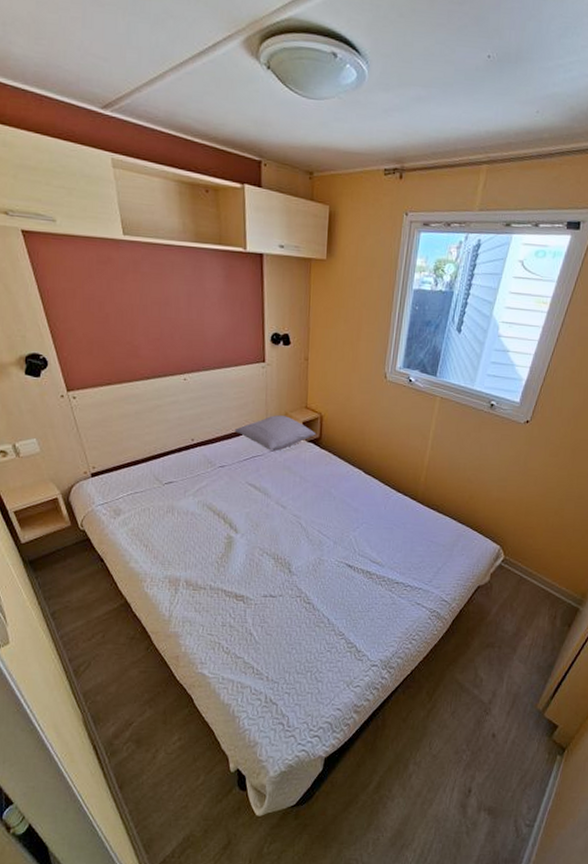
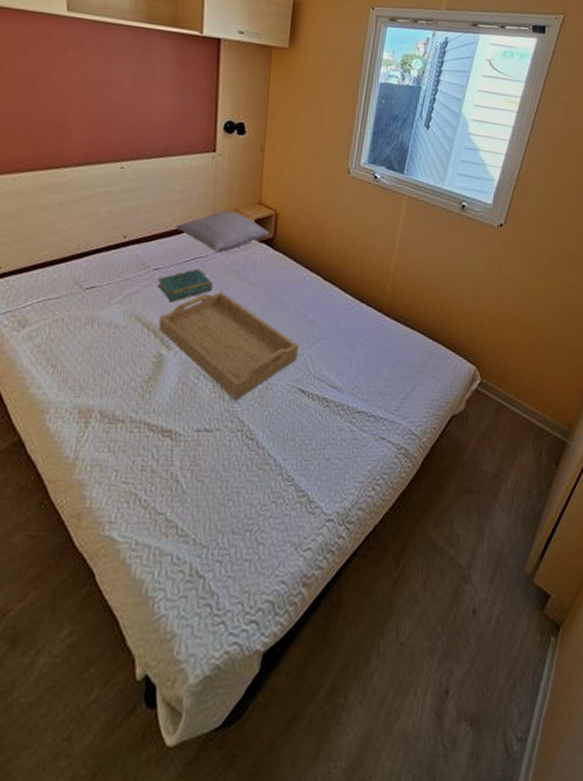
book: none [223,465,269,494] -> present [157,268,213,303]
serving tray: none [226,485,345,573] -> present [158,291,299,400]

